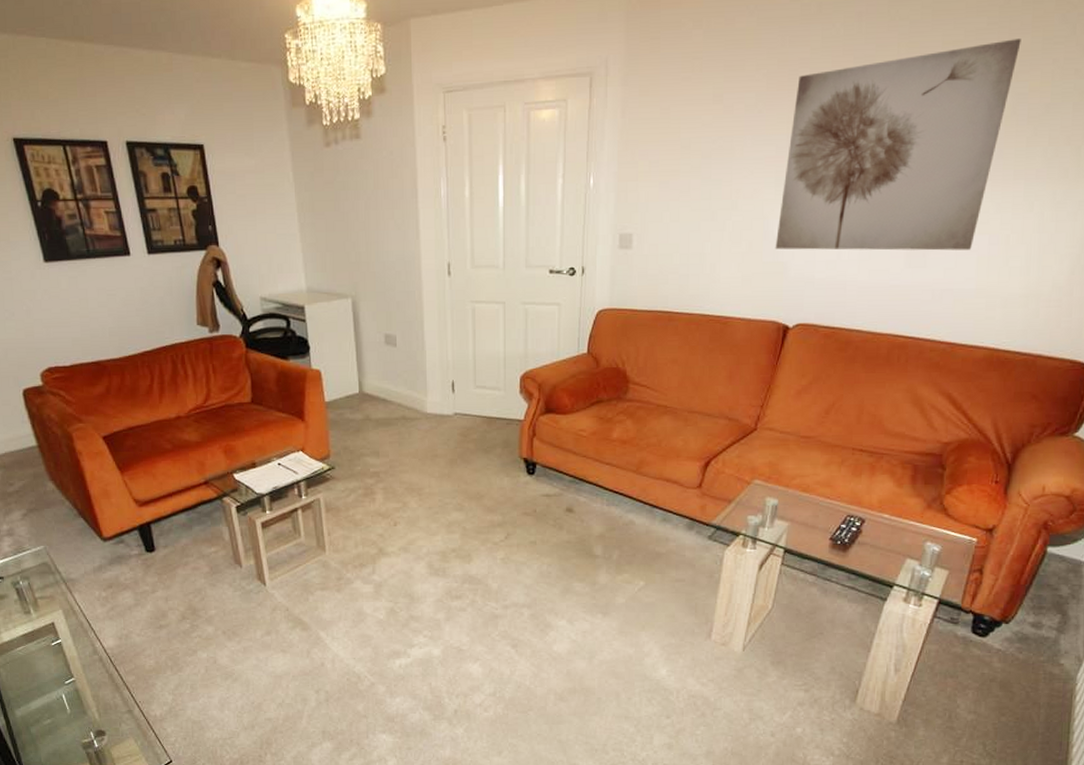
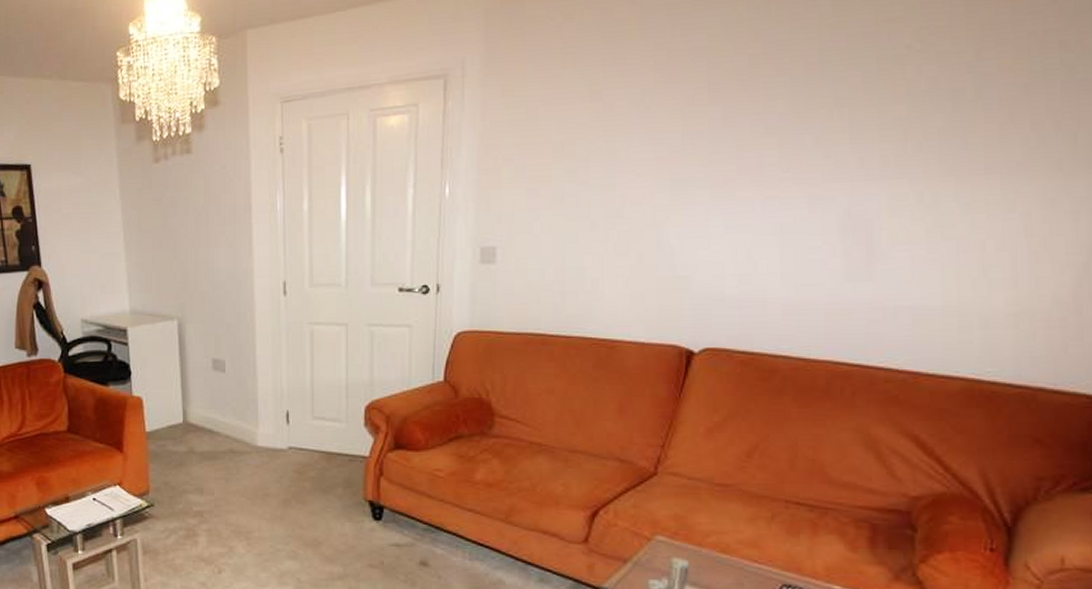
wall art: present [775,39,1021,251] -> none [672,11,982,262]

